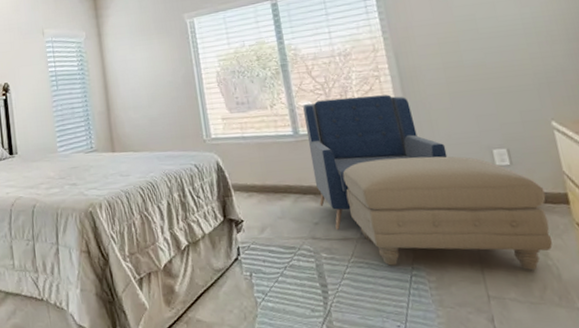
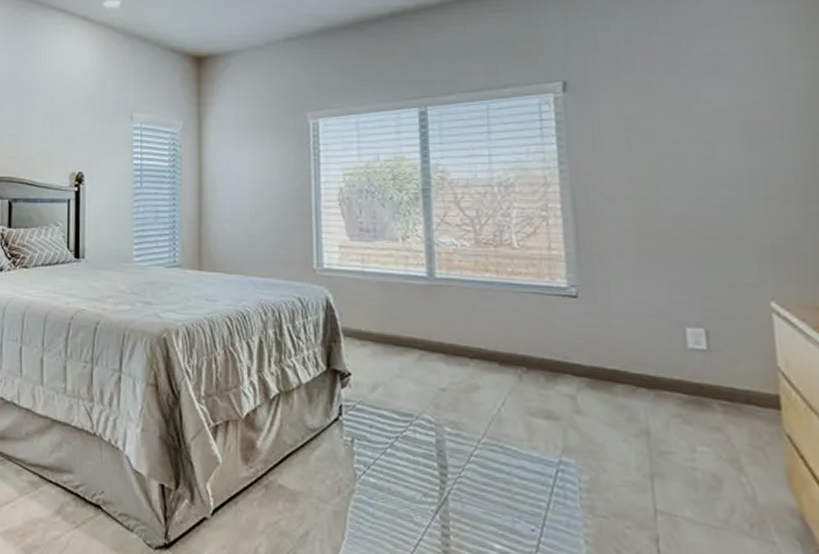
armchair: present [303,95,448,230] -> none [443,239,625,401]
ottoman: present [342,156,553,271] -> none [484,320,751,487]

